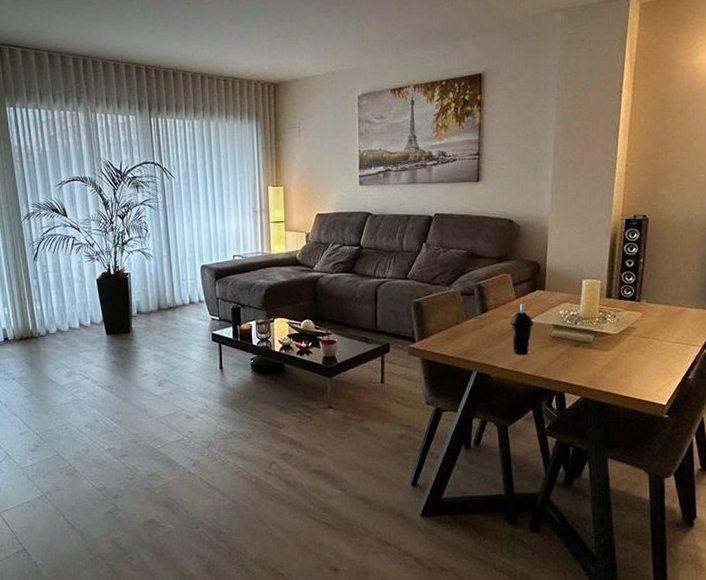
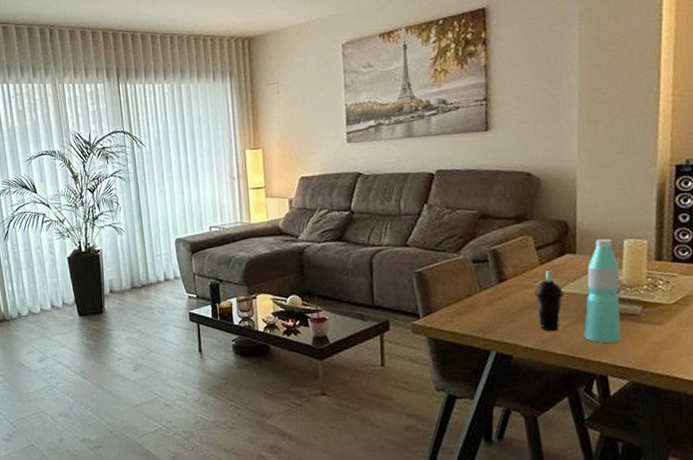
water bottle: none [547,279,578,366] -> present [583,239,621,344]

